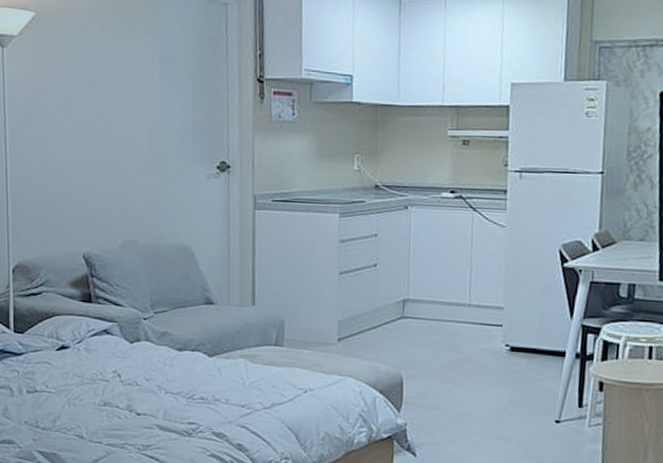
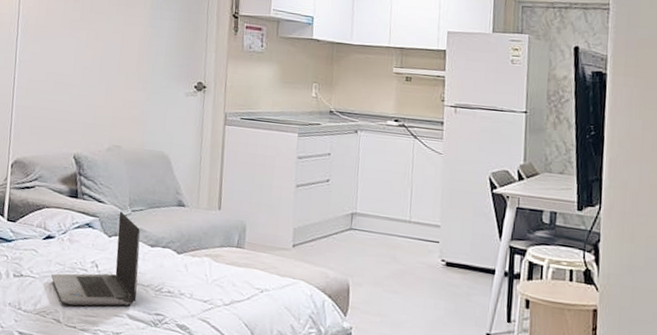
laptop computer: none [68,314,167,420] -> present [51,211,141,306]

